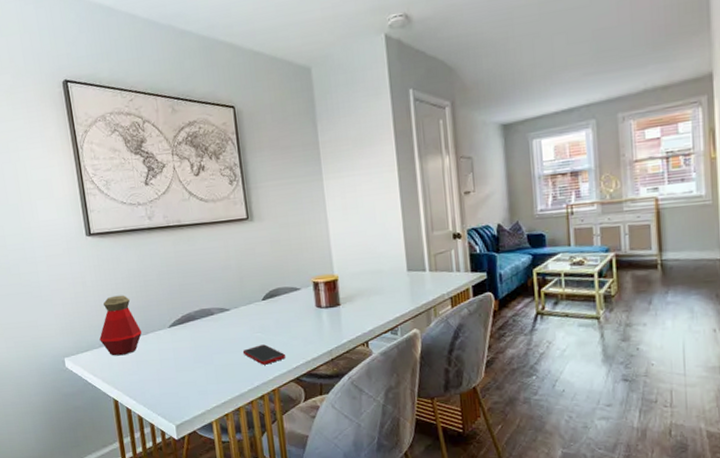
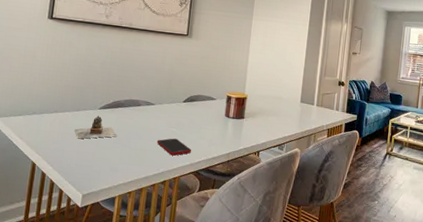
bottle: present [99,295,142,356] -> none [34,73,75,126]
teapot: none [148,334,197,365] -> present [74,115,117,139]

